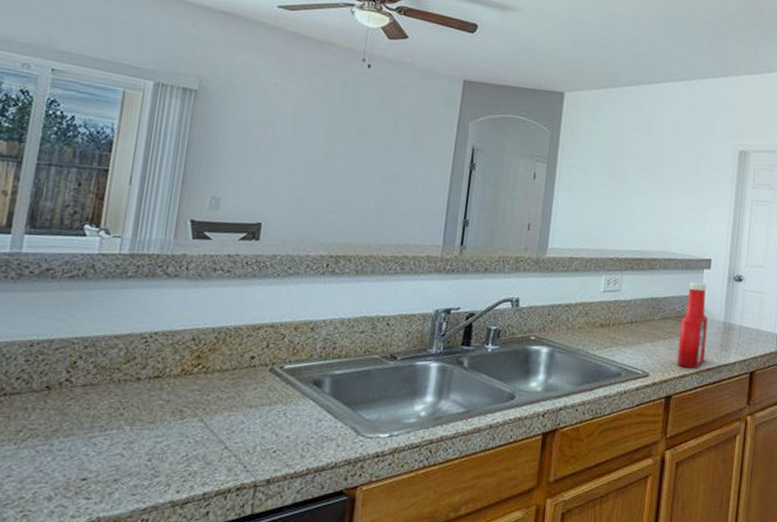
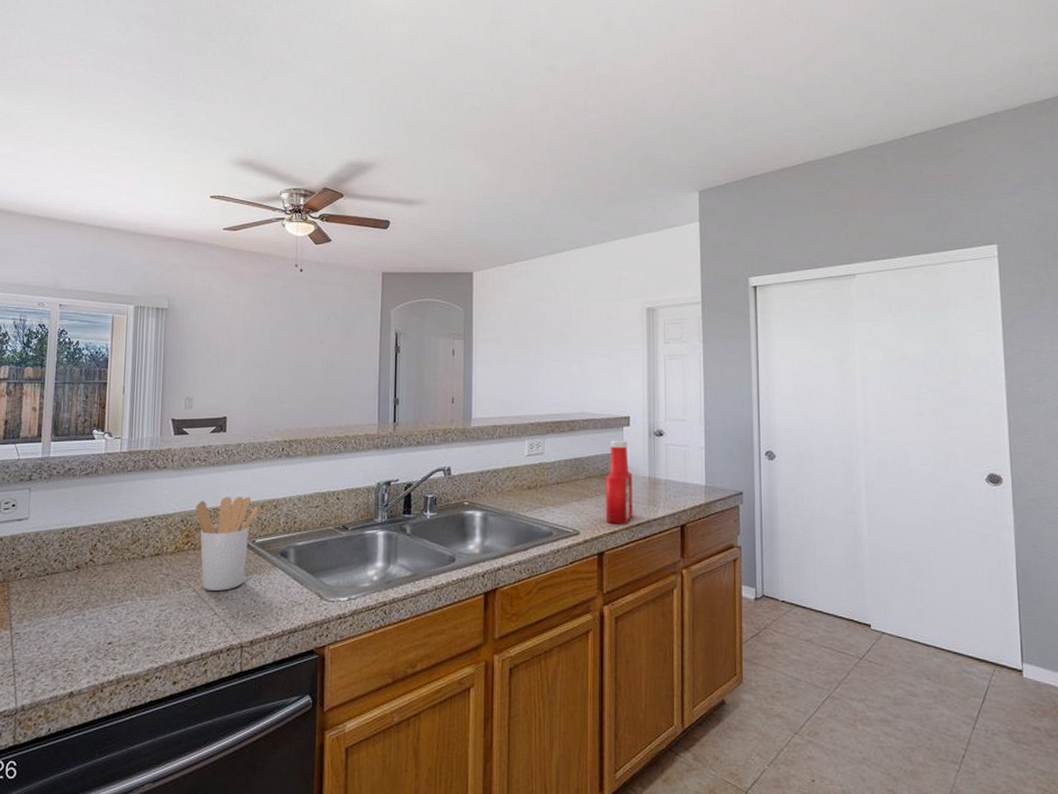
utensil holder: none [211,314,292,422] -> present [195,496,259,591]

